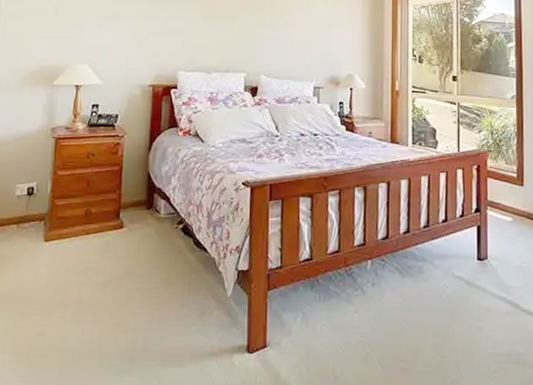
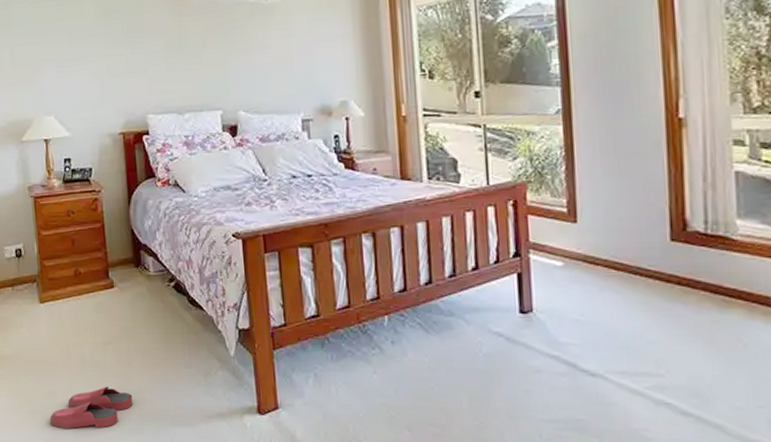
slippers: none [34,326,126,372] -> present [50,386,133,429]

